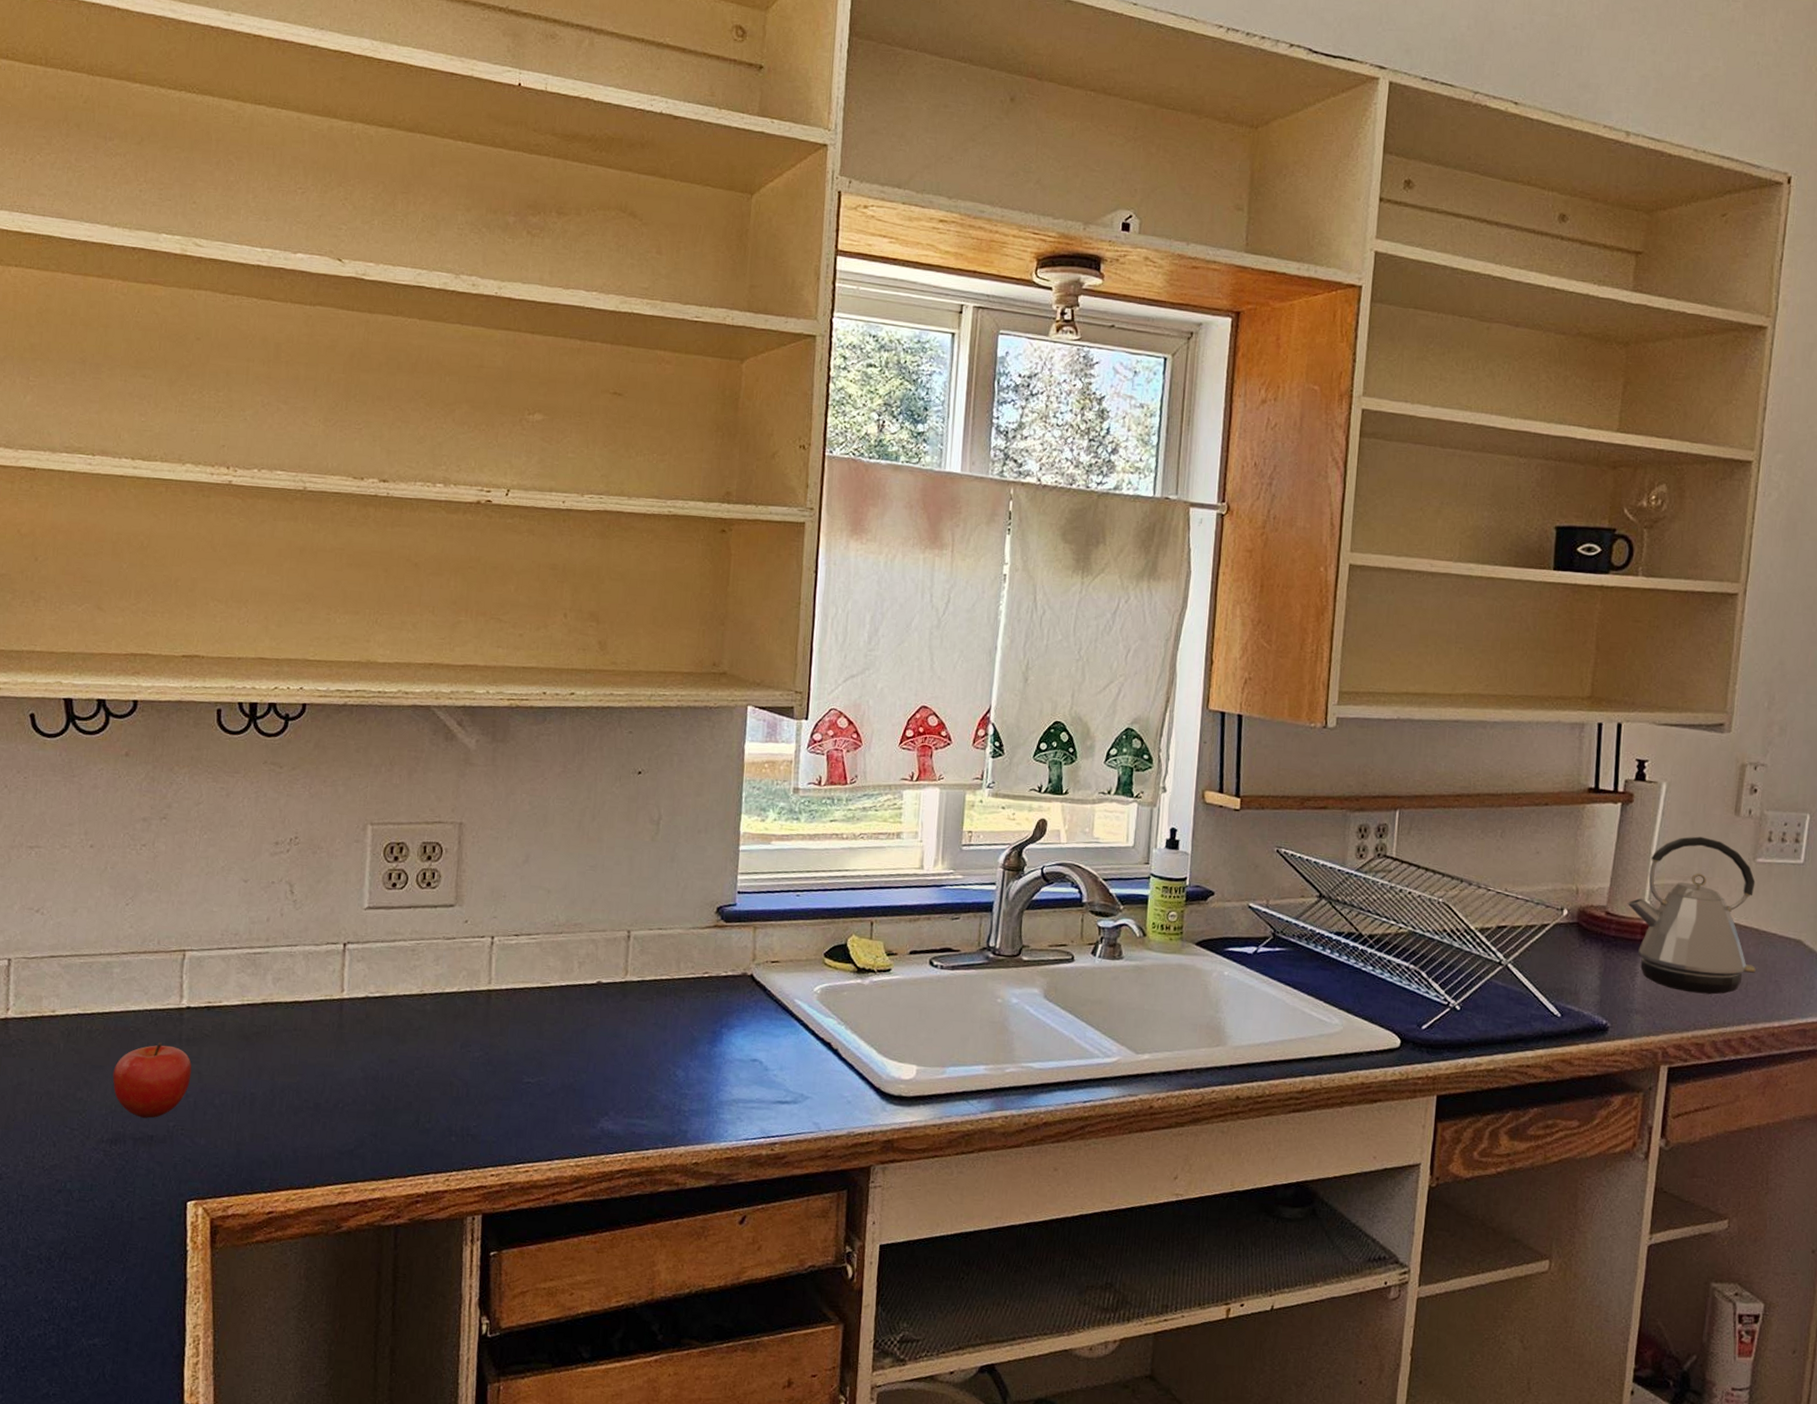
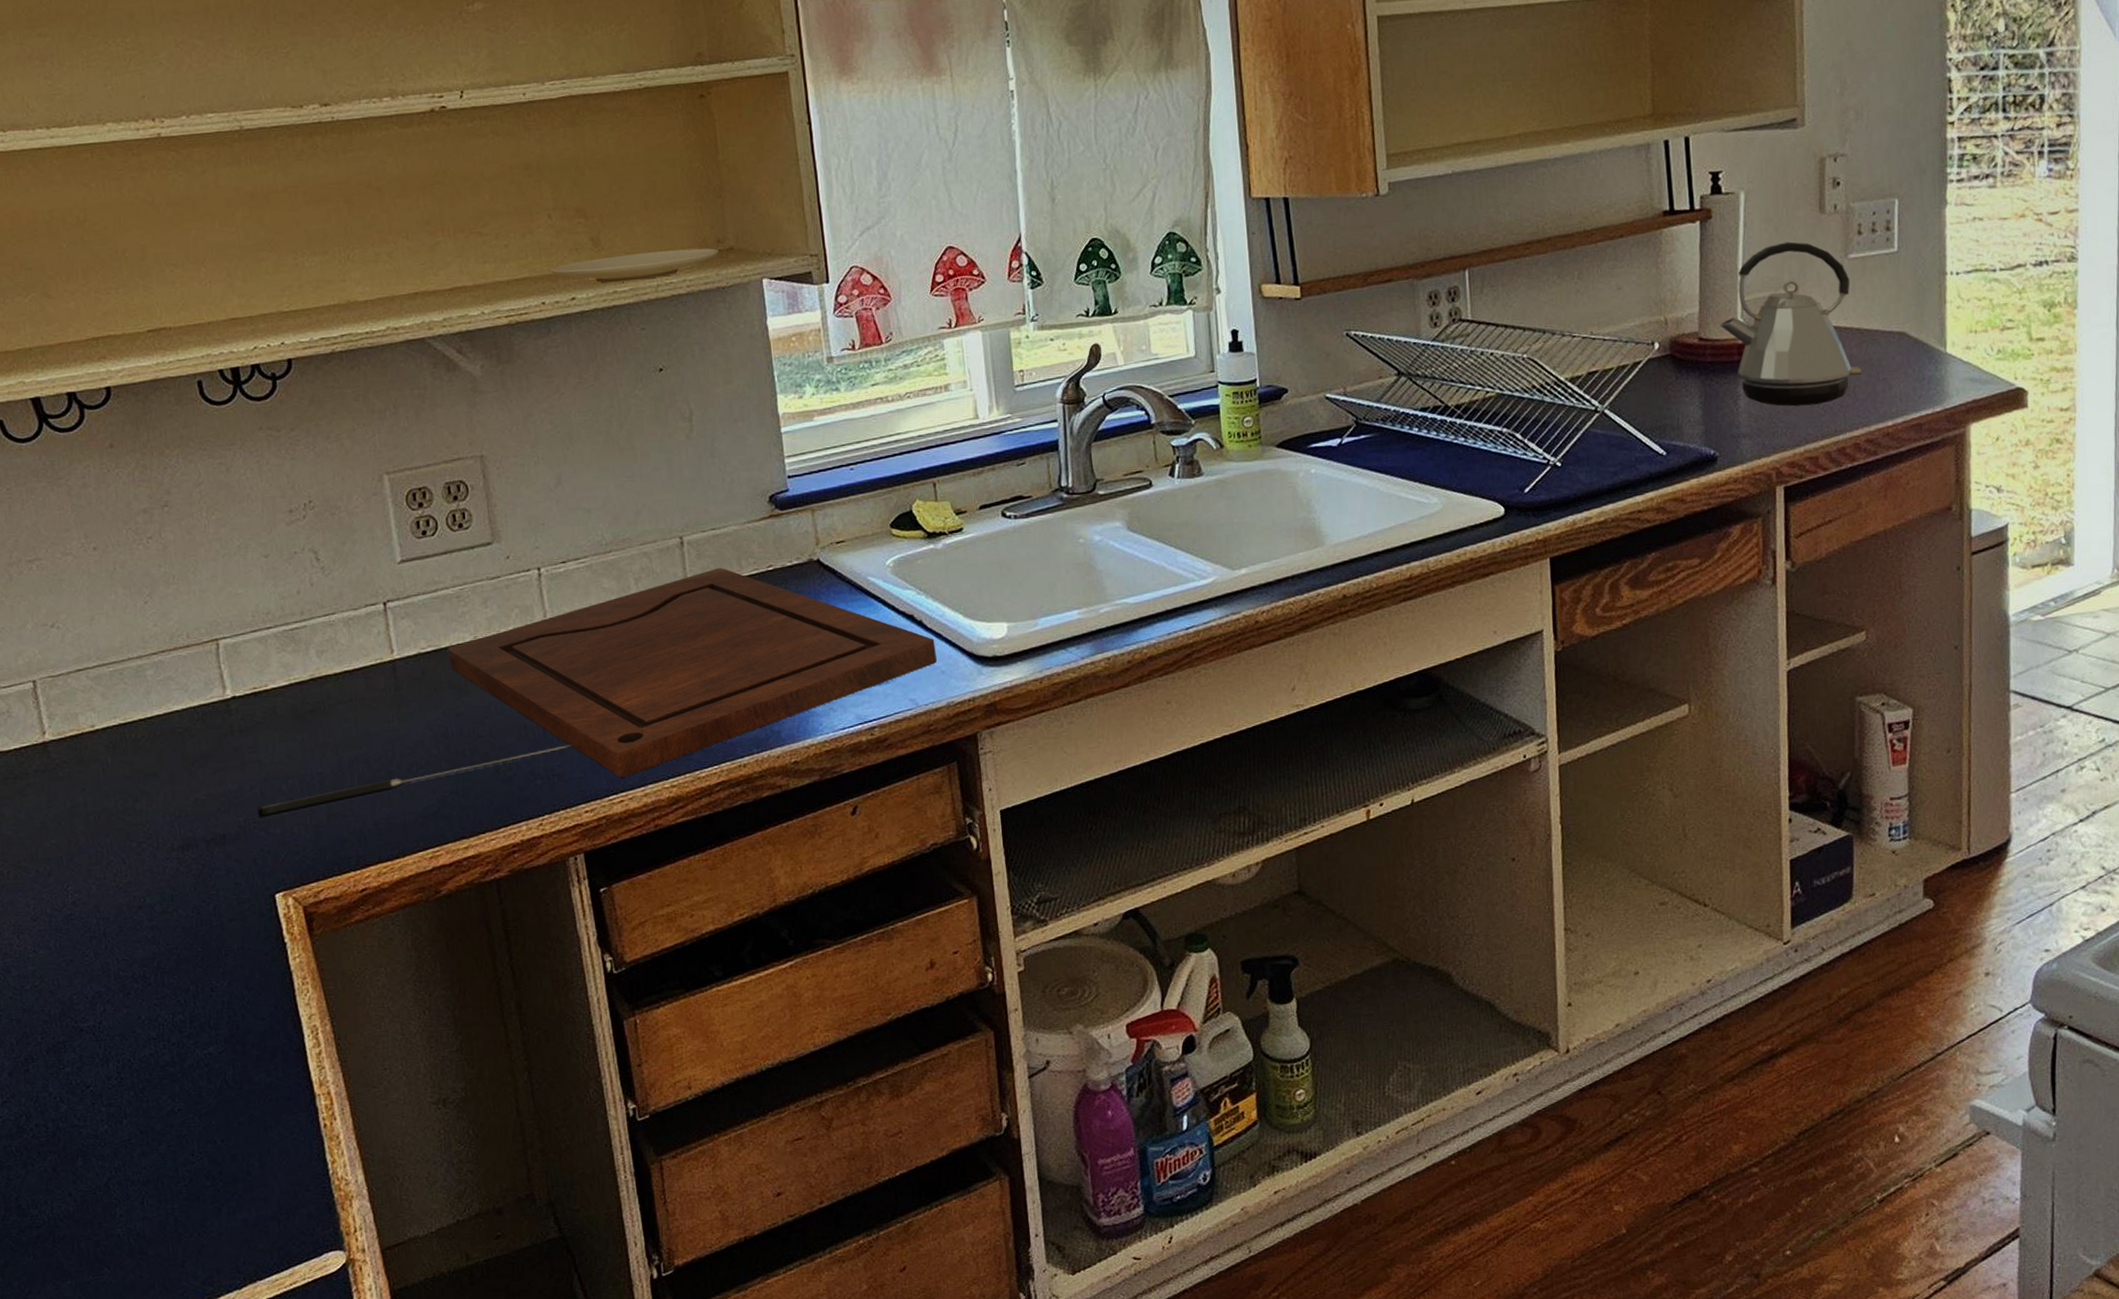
fruit: present [112,1042,192,1118] -> none [169,738,252,819]
kitchen knife: none [187,1108,494,1127] -> present [257,744,575,818]
cutting board: none [393,966,847,1149] -> present [448,568,937,778]
plate: none [556,660,713,688] -> present [550,248,719,283]

